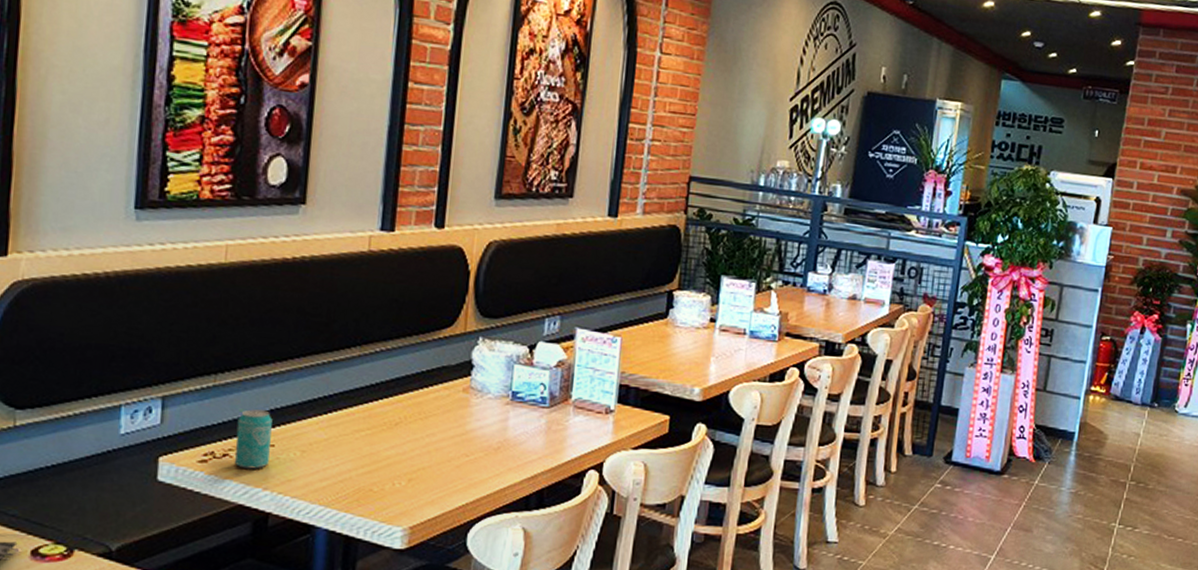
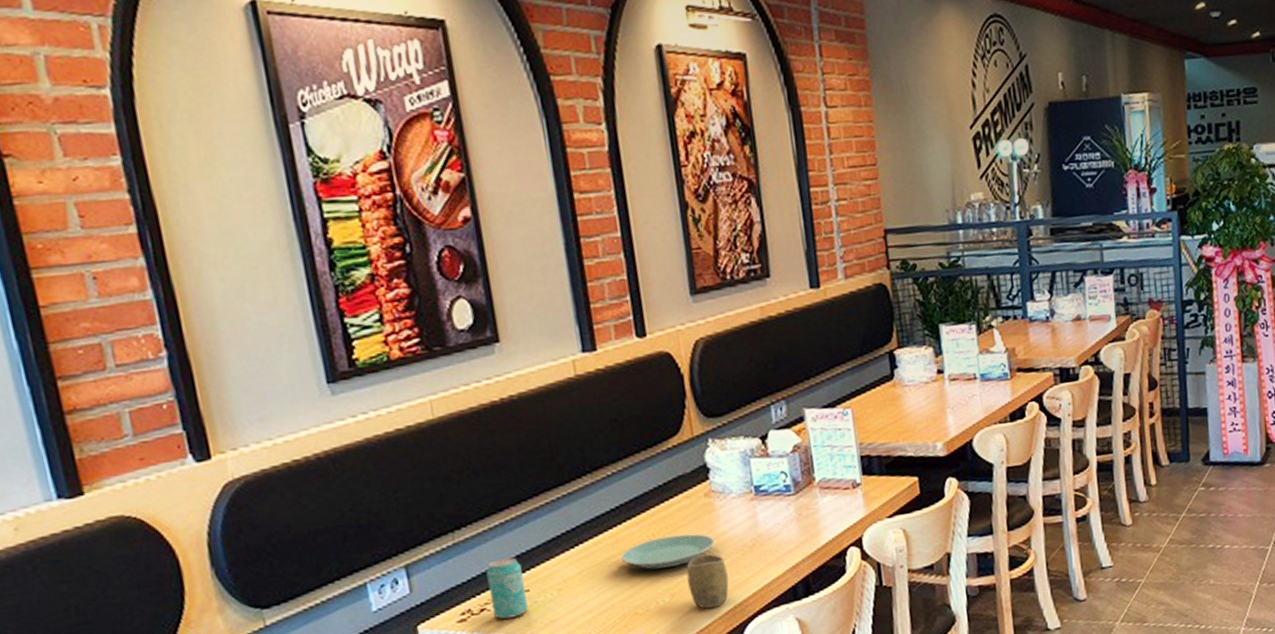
plate: none [369,421,462,453] -> present [621,534,715,570]
cup: none [426,446,468,501] -> present [686,553,729,609]

